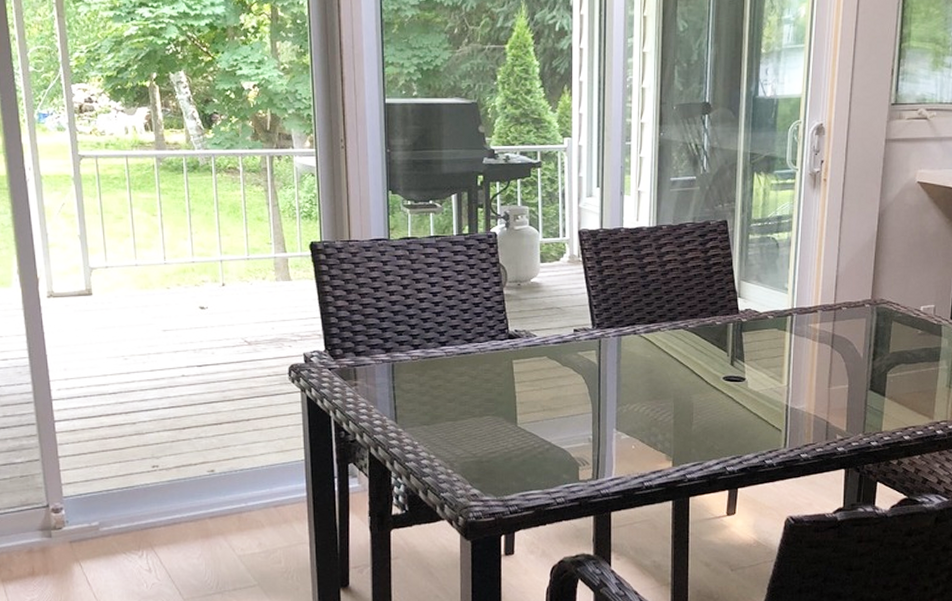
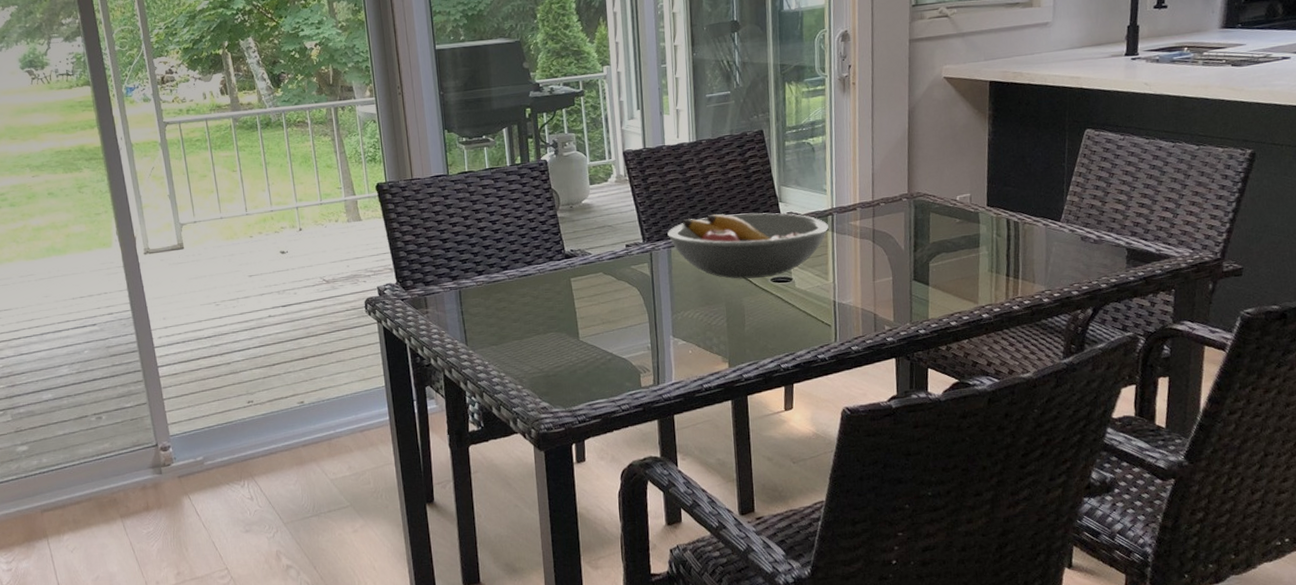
fruit bowl: none [619,305,788,376] -> present [667,212,830,279]

